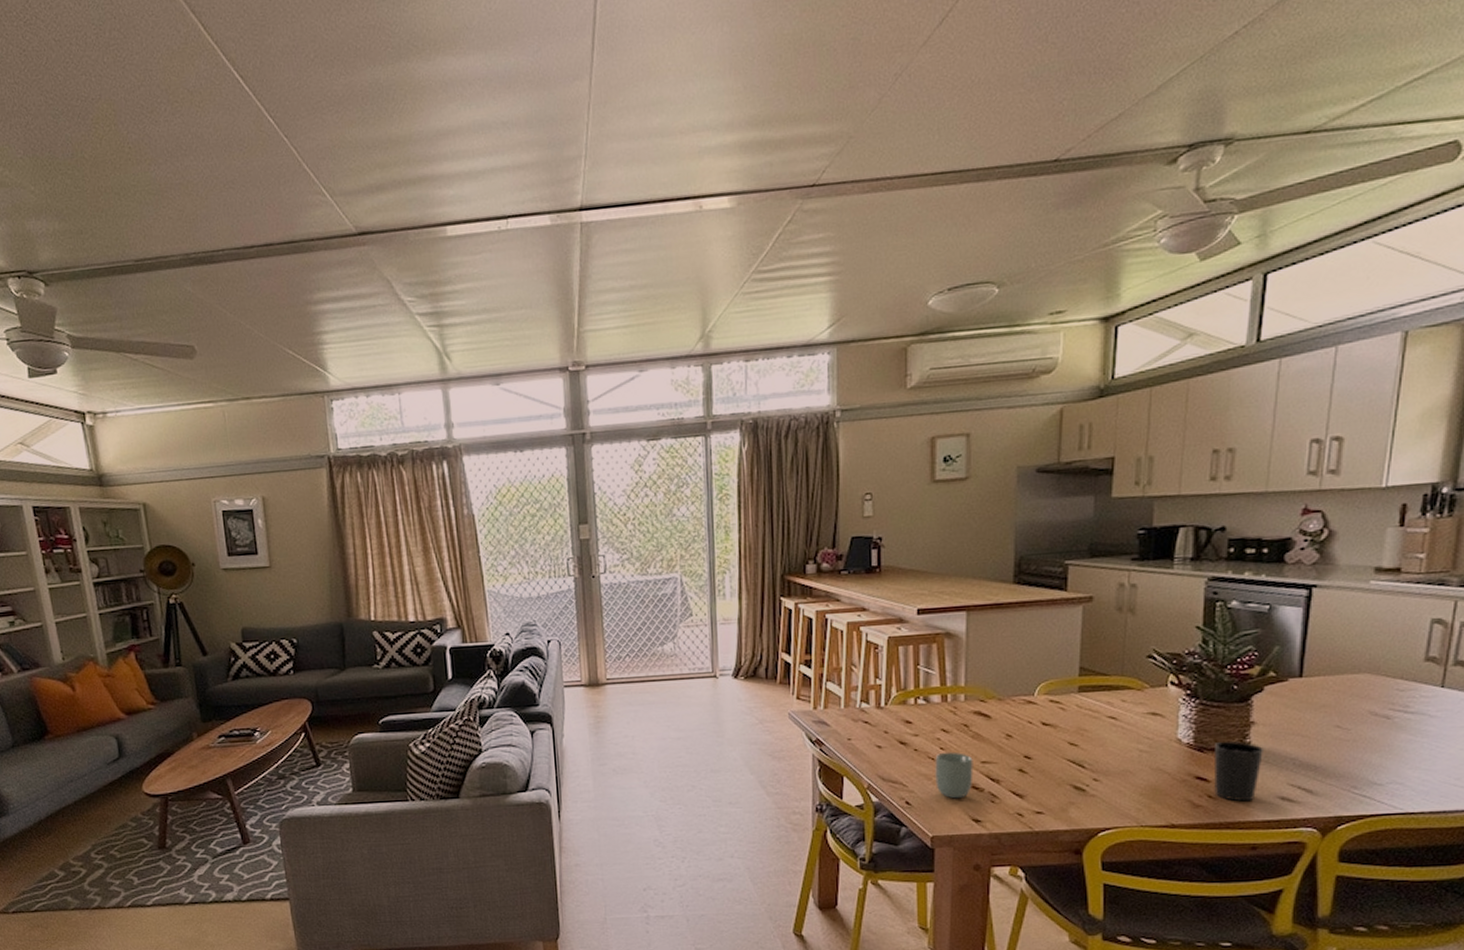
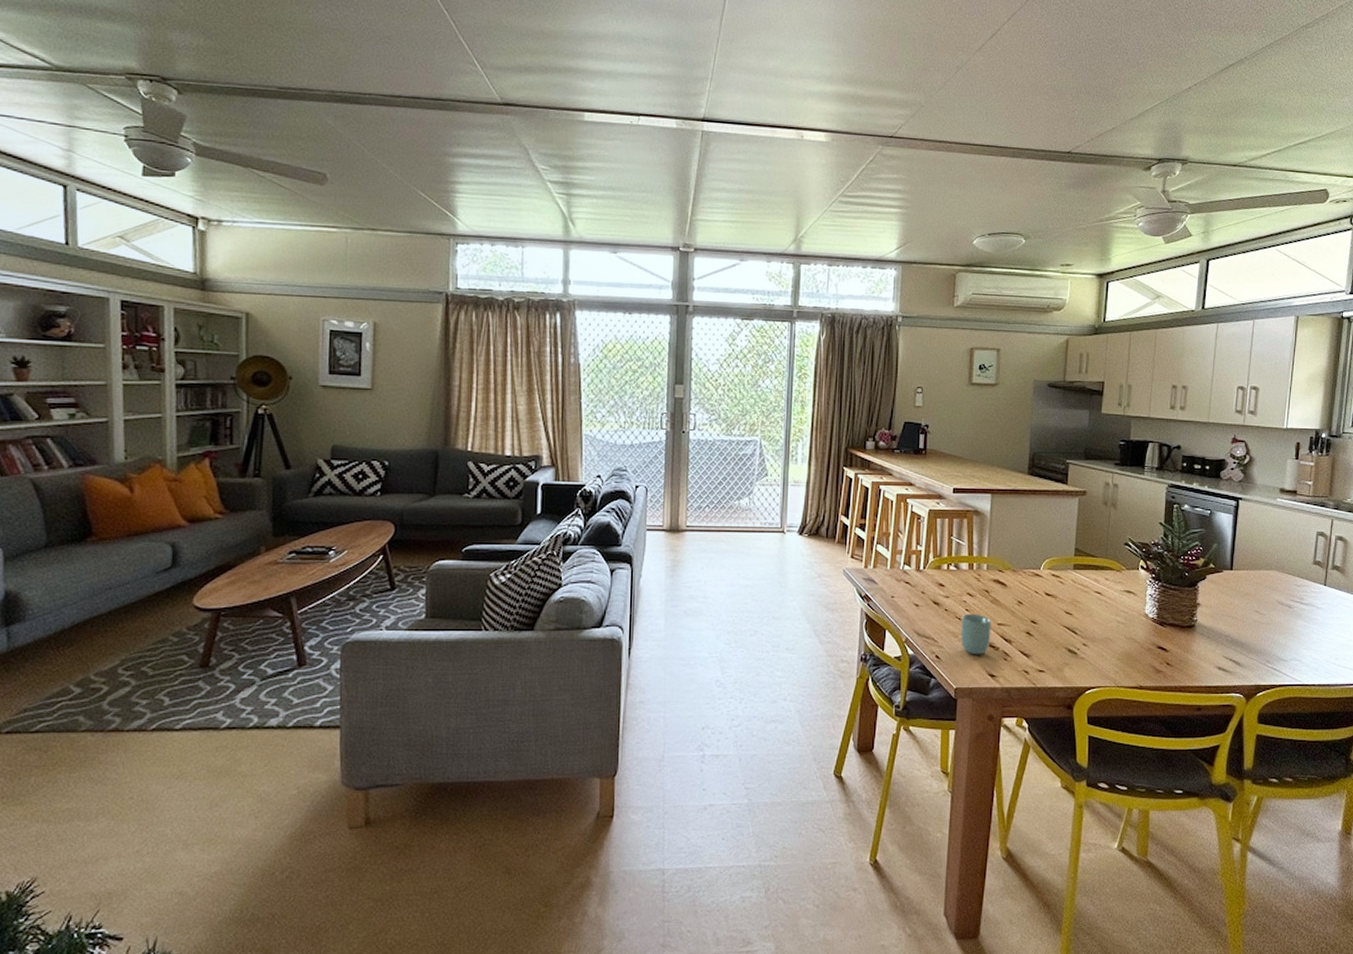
cup: present [1213,741,1263,802] -> none [1170,618,1206,669]

